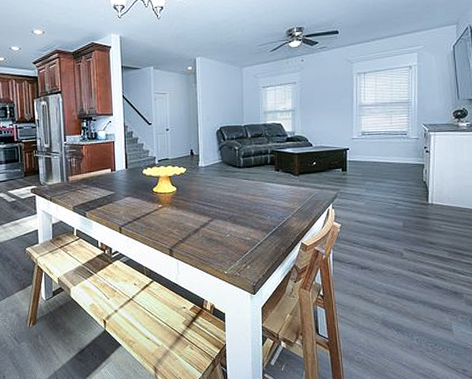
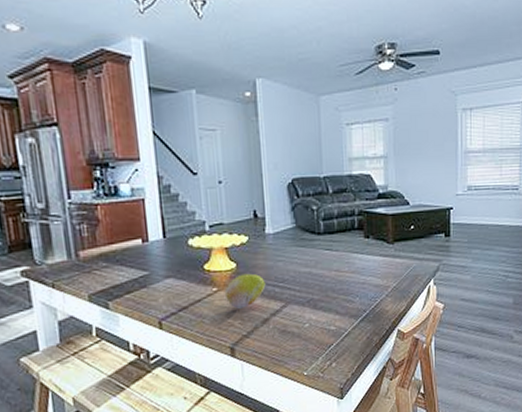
fruit: none [167,195,198,221] -> present [224,273,266,309]

